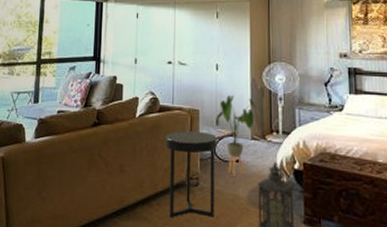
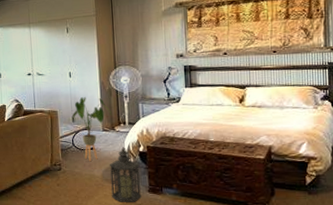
side table: present [165,131,217,217] -> none [31,128,76,195]

